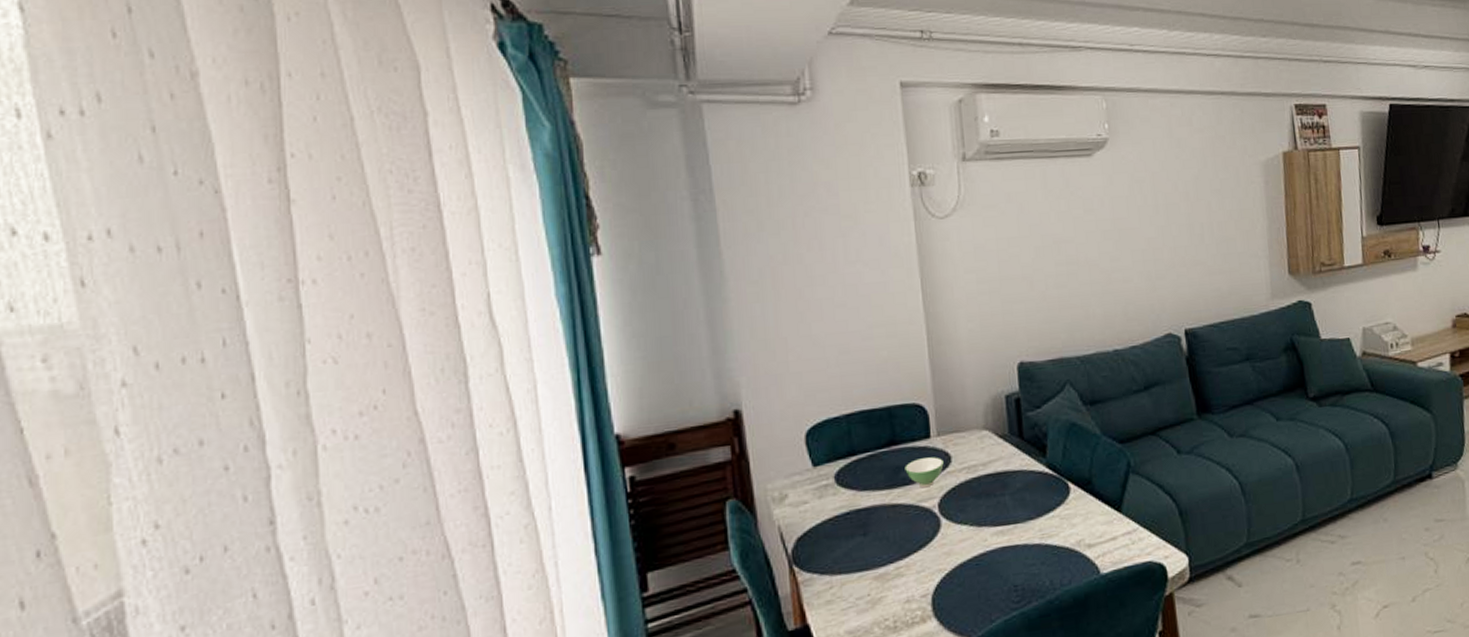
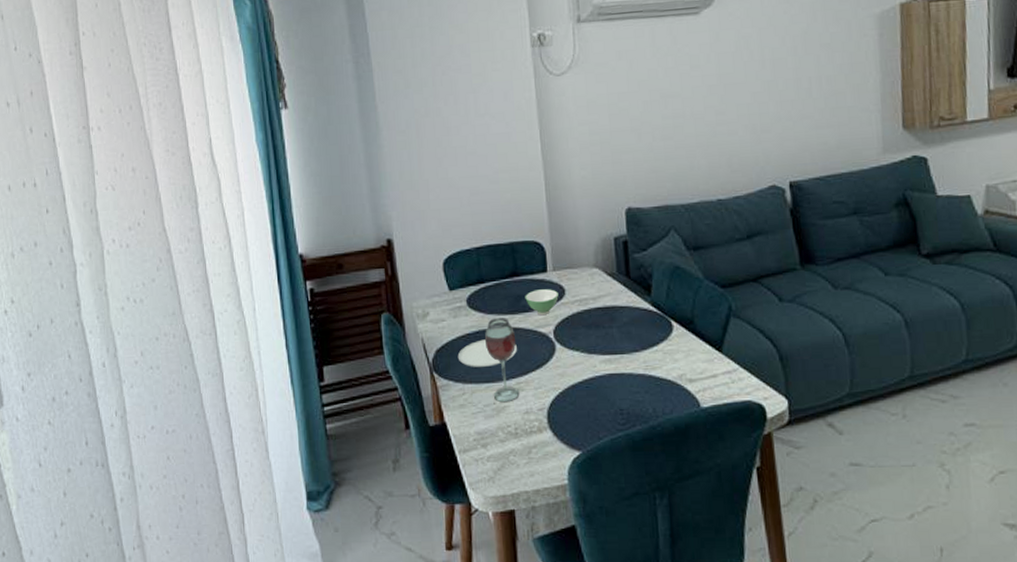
plate: none [823,521,896,555] -> present [457,339,517,367]
wineglass: none [856,493,898,592] -> present [484,317,519,402]

